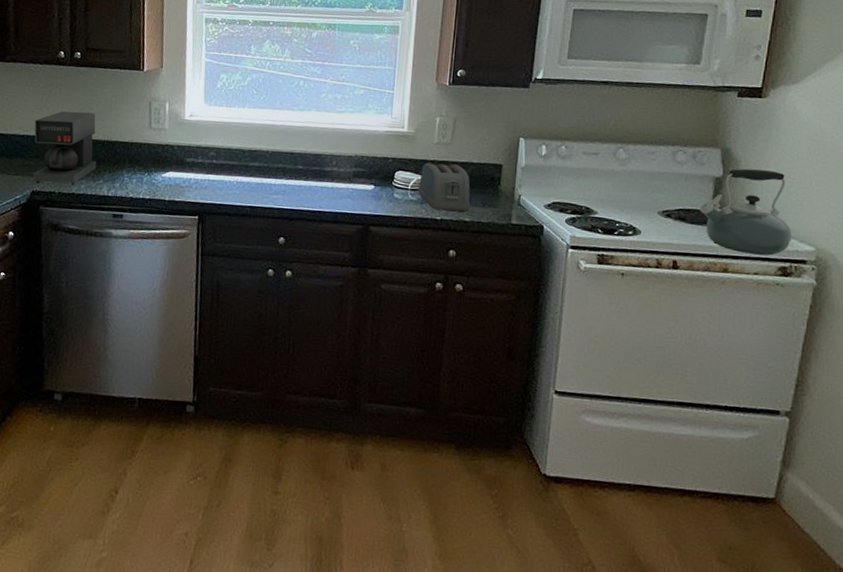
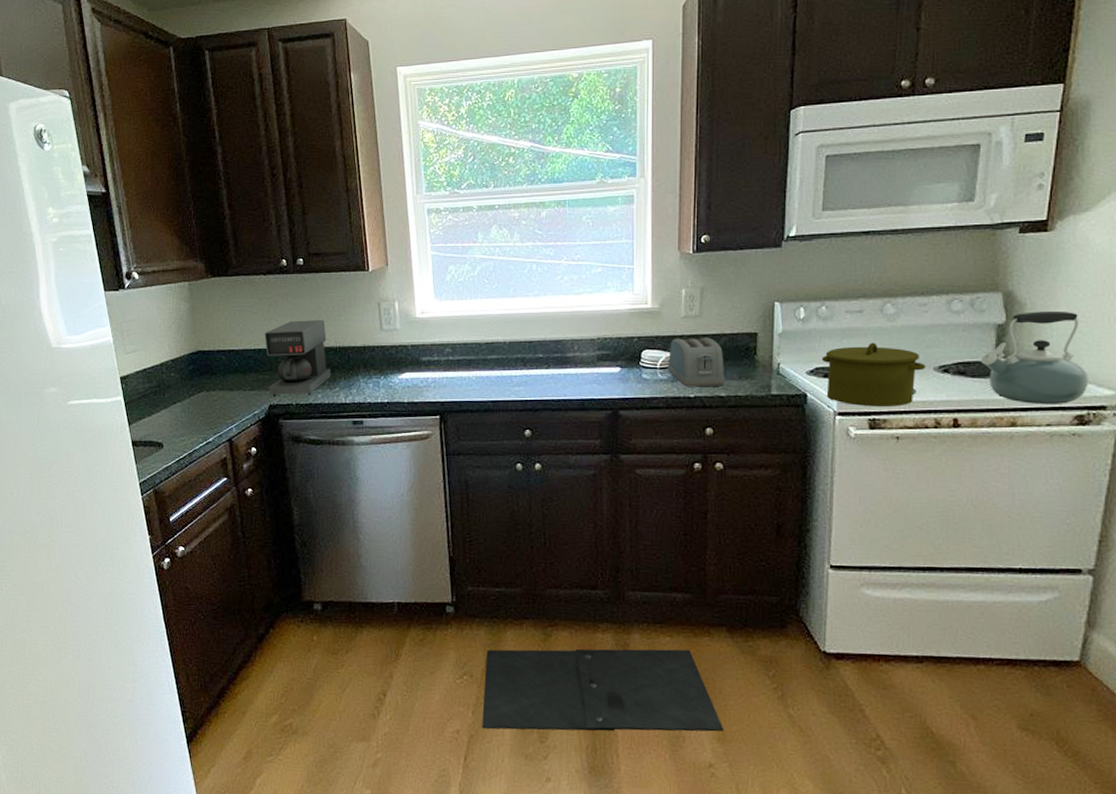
door mat: none [211,452,446,548] -> present [482,649,724,732]
cooking pot: none [558,183,651,245] -> present [821,342,926,408]

